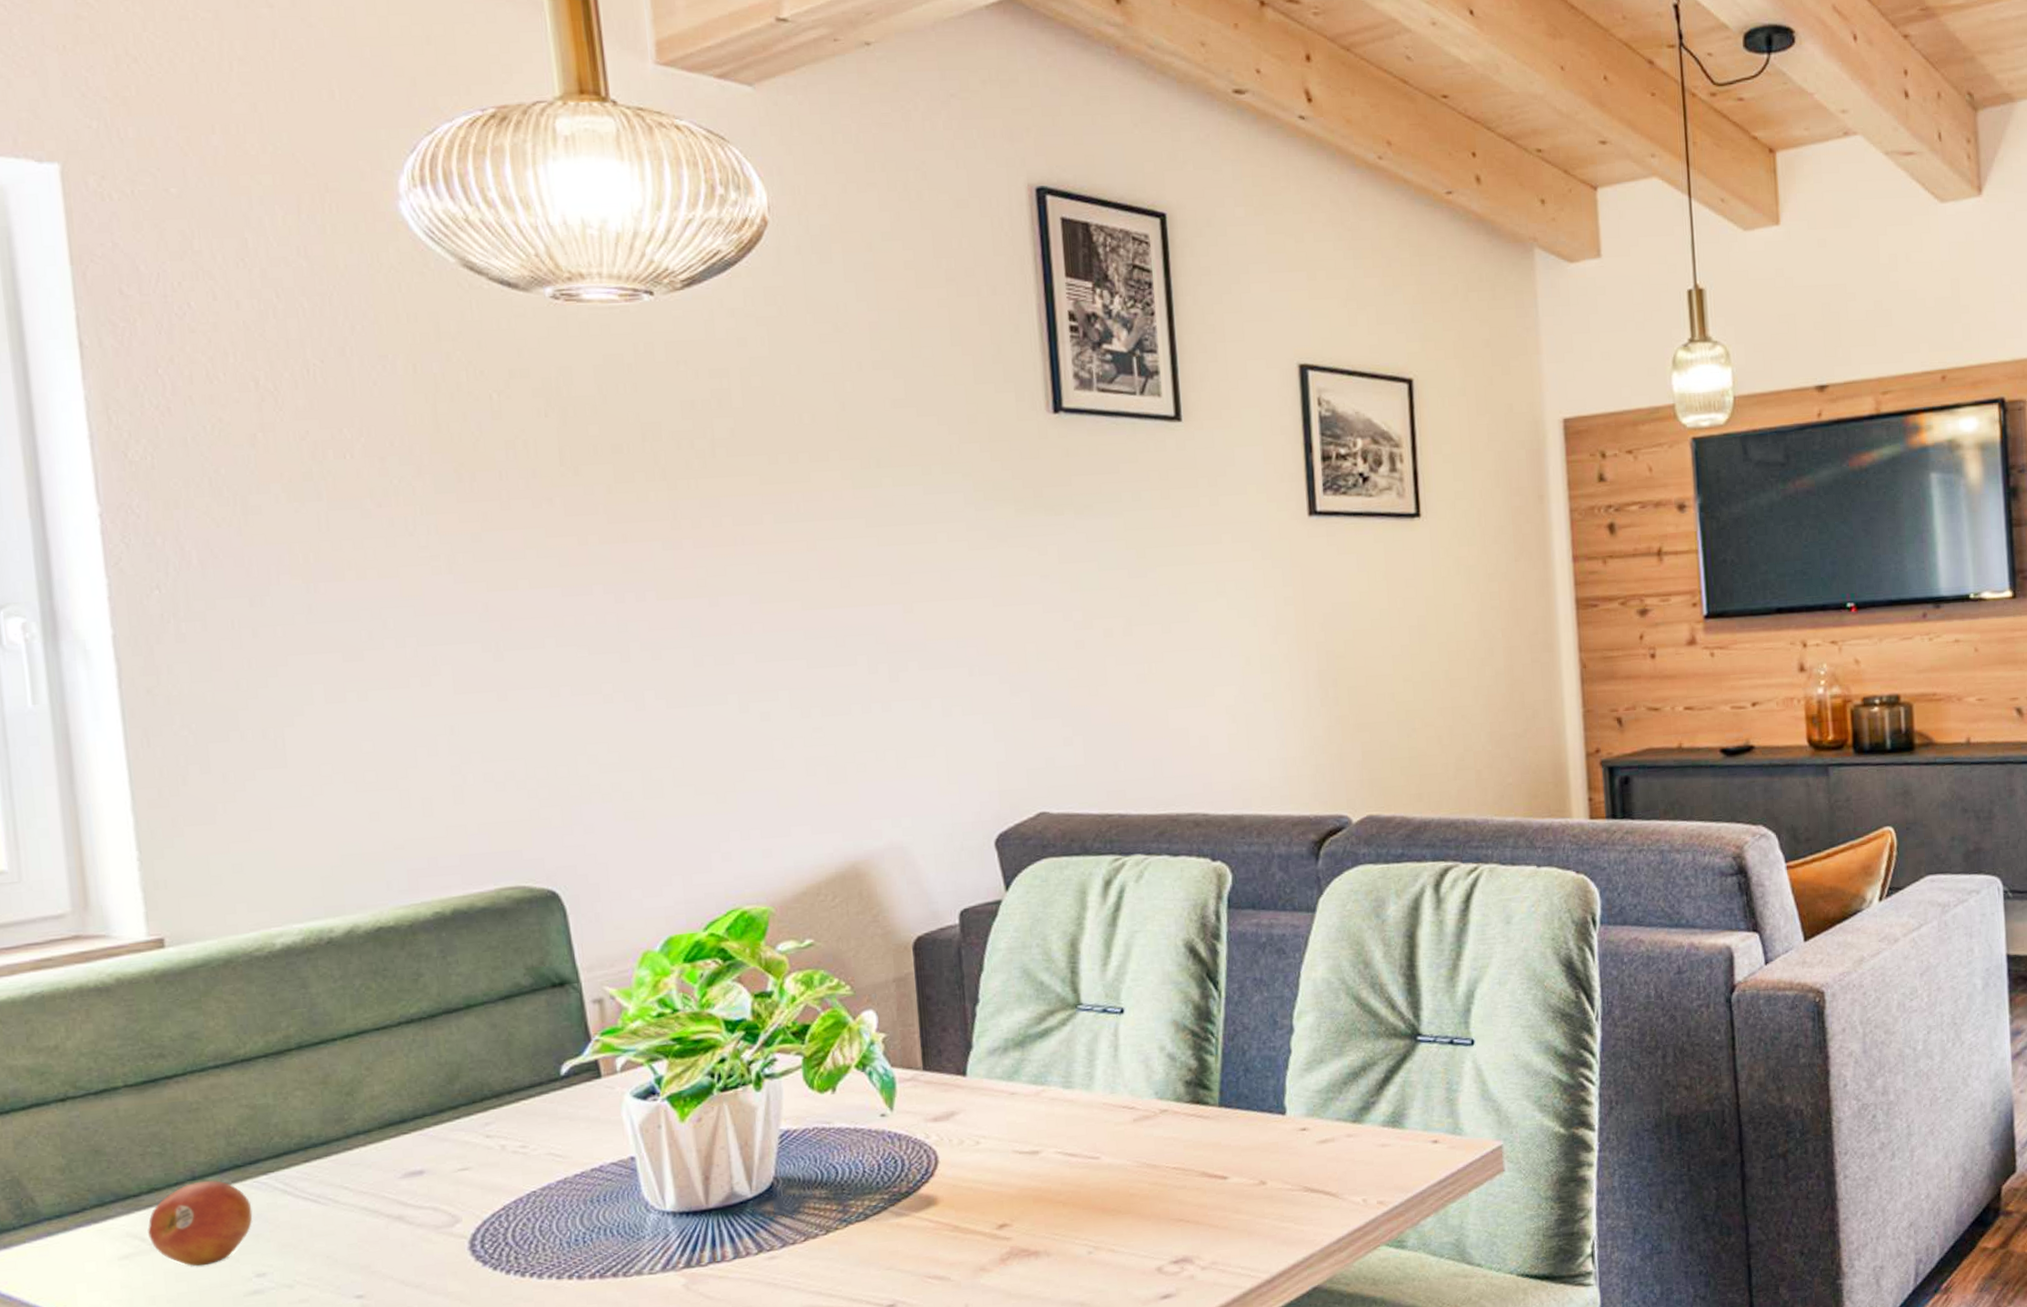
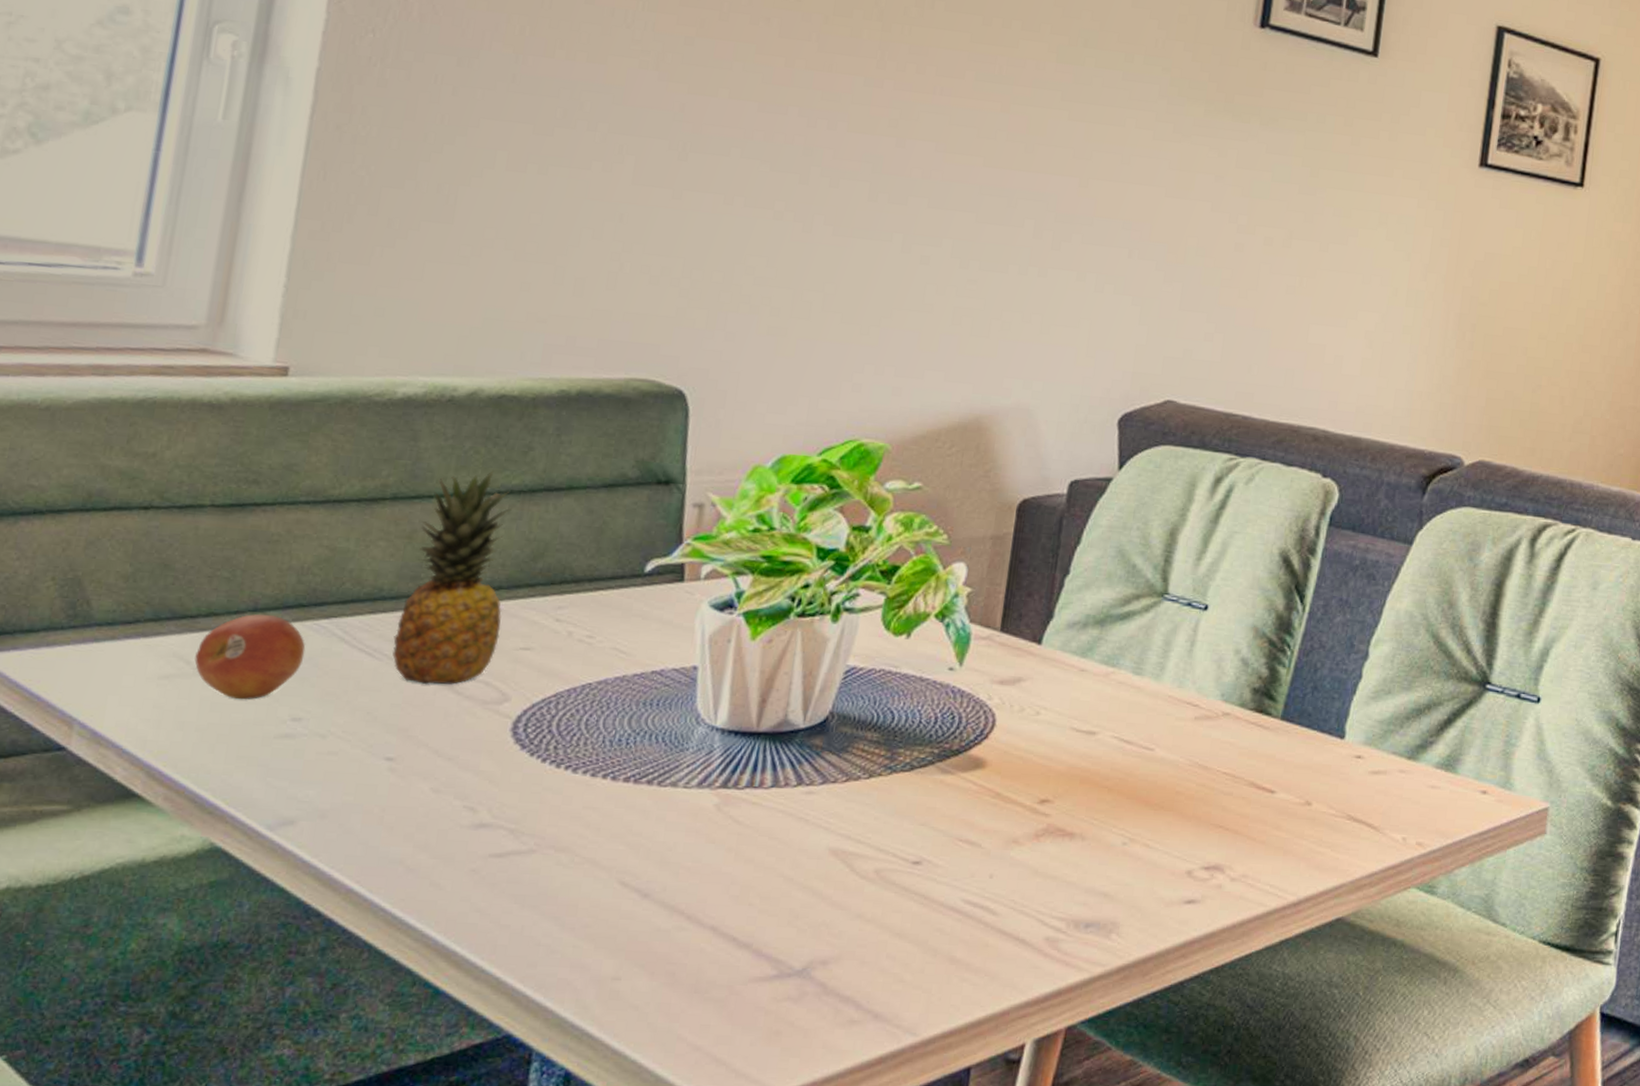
fruit: none [333,1003,436,1221] -> present [392,471,512,685]

